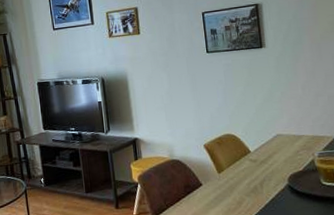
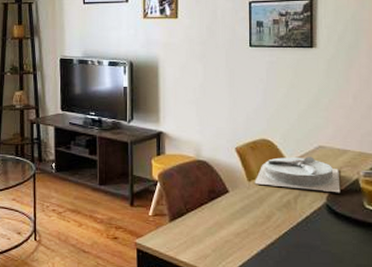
plate: none [224,145,300,176] -> present [255,157,341,193]

